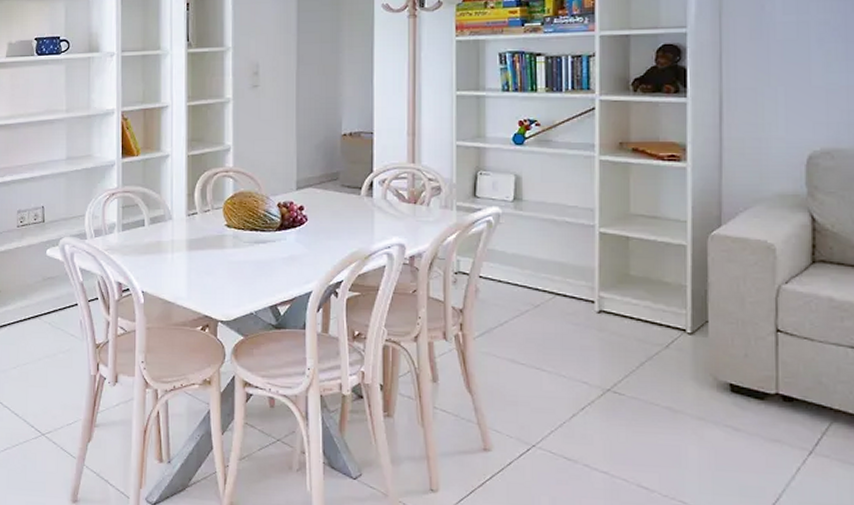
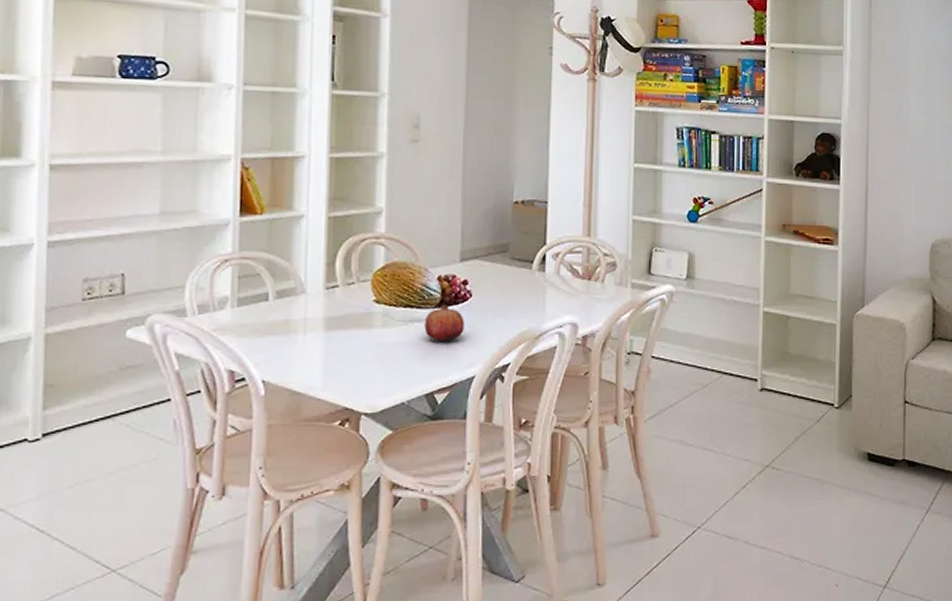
fruit: none [268,227,302,261] -> present [424,304,465,343]

